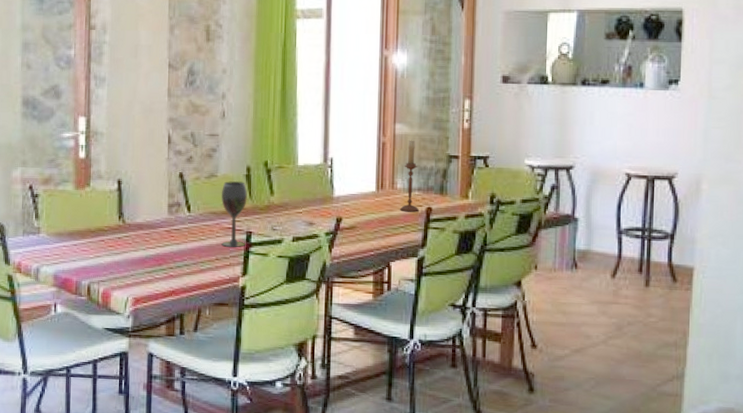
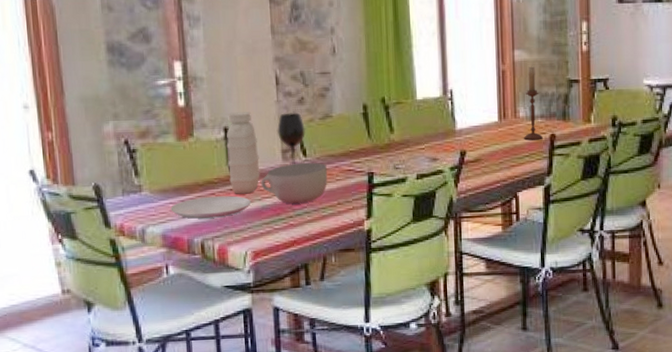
plate: none [64,243,137,263] -> present [170,196,252,219]
water jug: none [118,166,147,243] -> present [226,112,260,194]
bowl: none [146,217,209,256] -> present [261,162,328,204]
wineglass: none [165,170,191,219] -> present [276,112,305,165]
wine glass: present [221,181,248,247] -> none [337,121,369,190]

